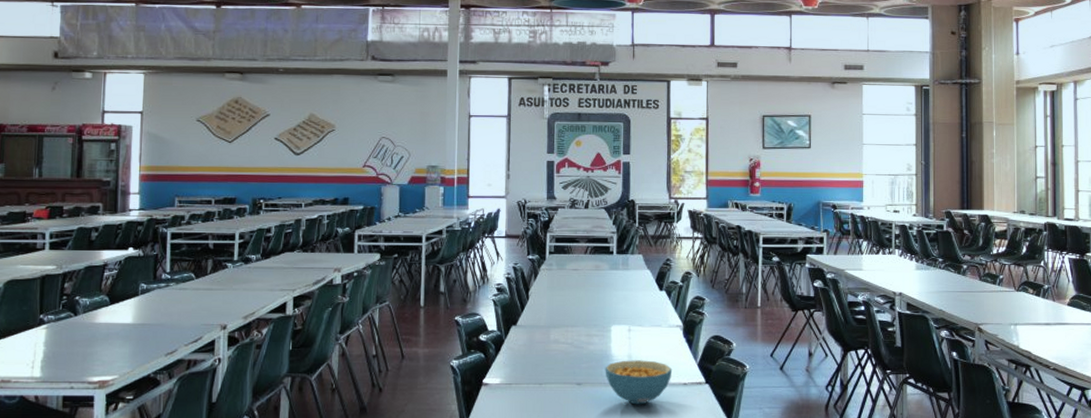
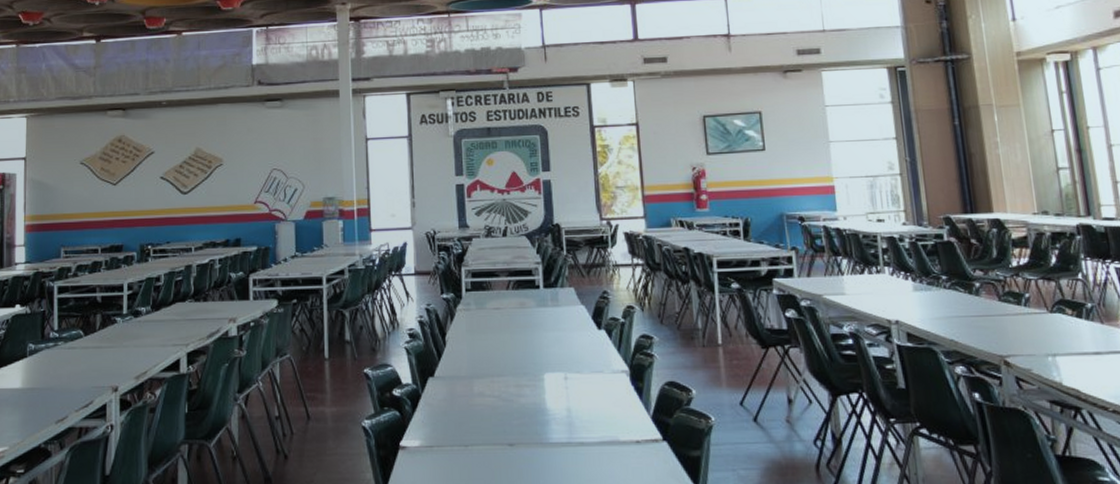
cereal bowl: present [605,360,673,405] -> none [540,414,622,469]

